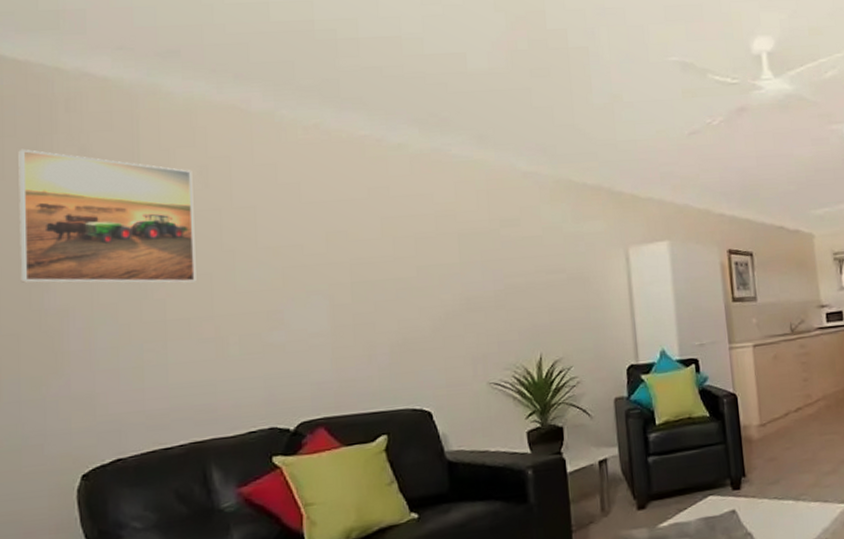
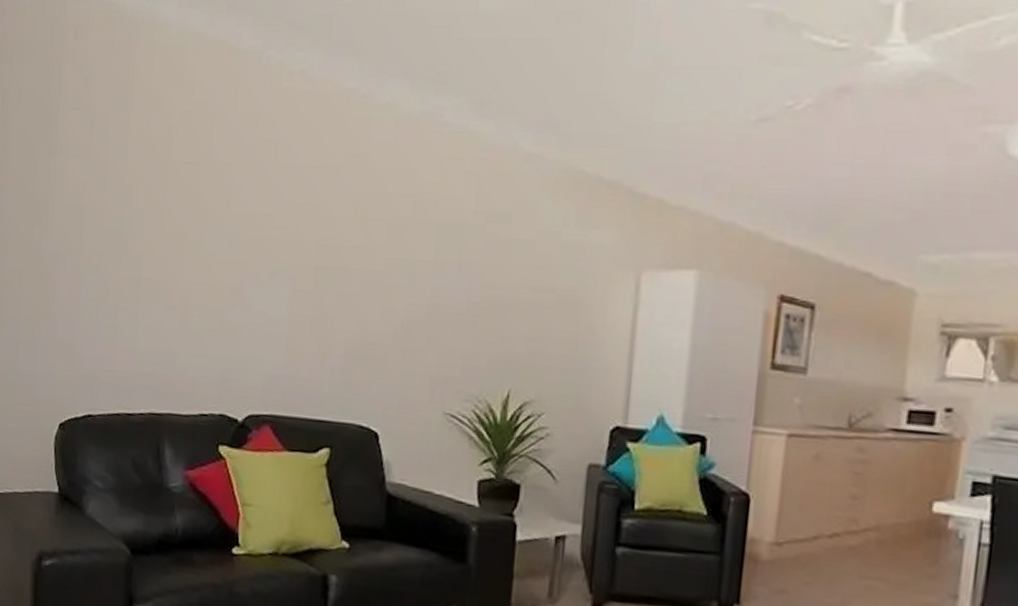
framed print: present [18,148,196,284] -> none [26,76,178,242]

